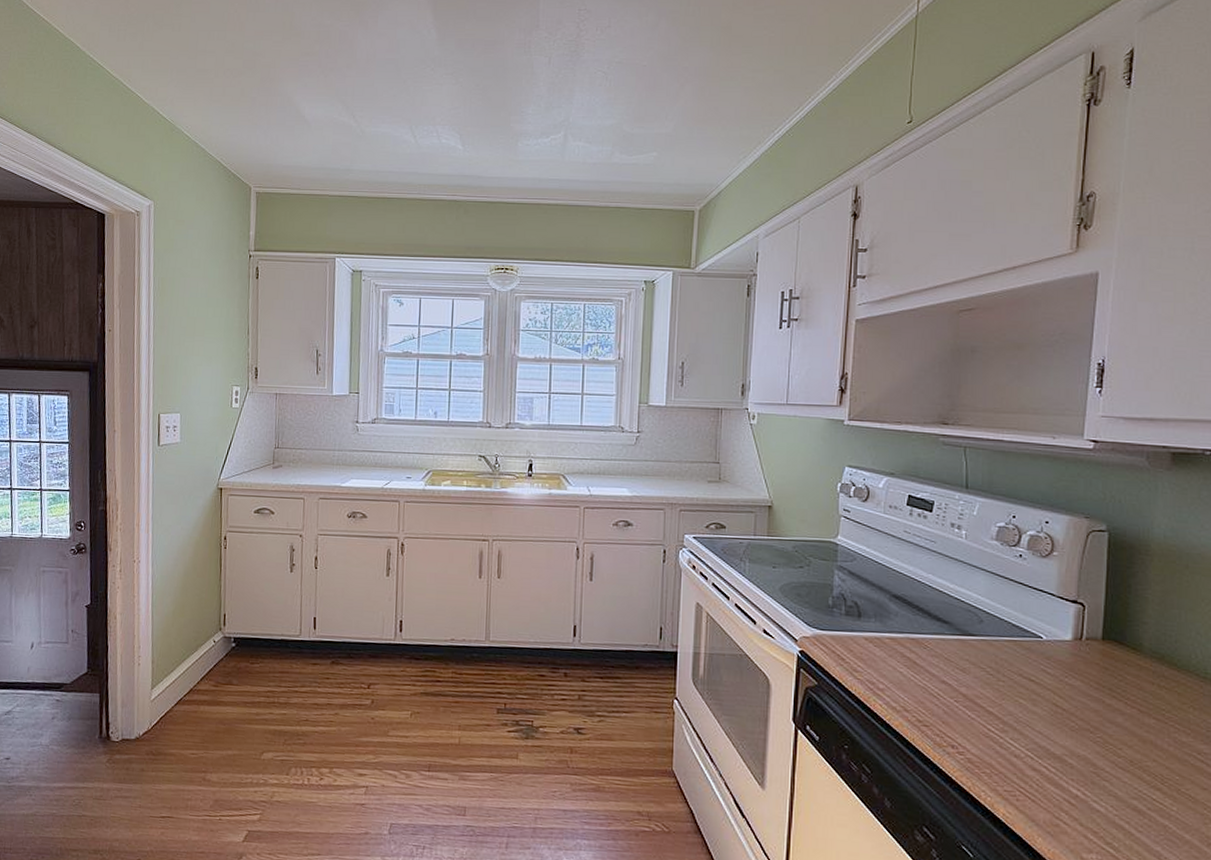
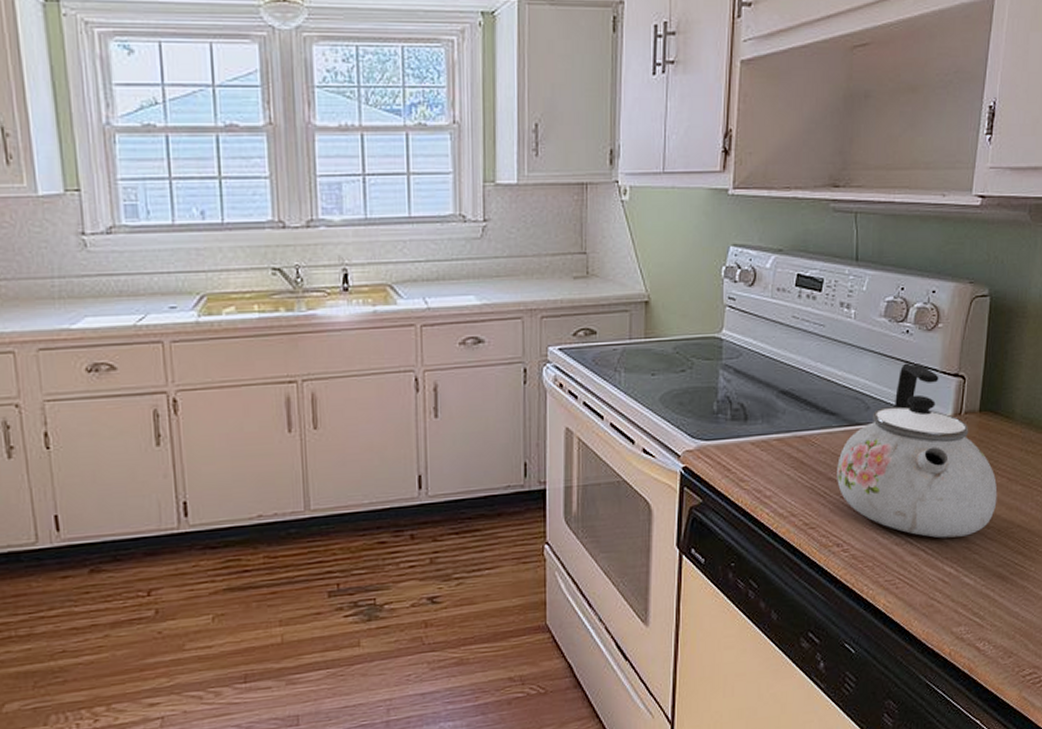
kettle: none [950,584,1128,761] -> present [837,363,998,538]

